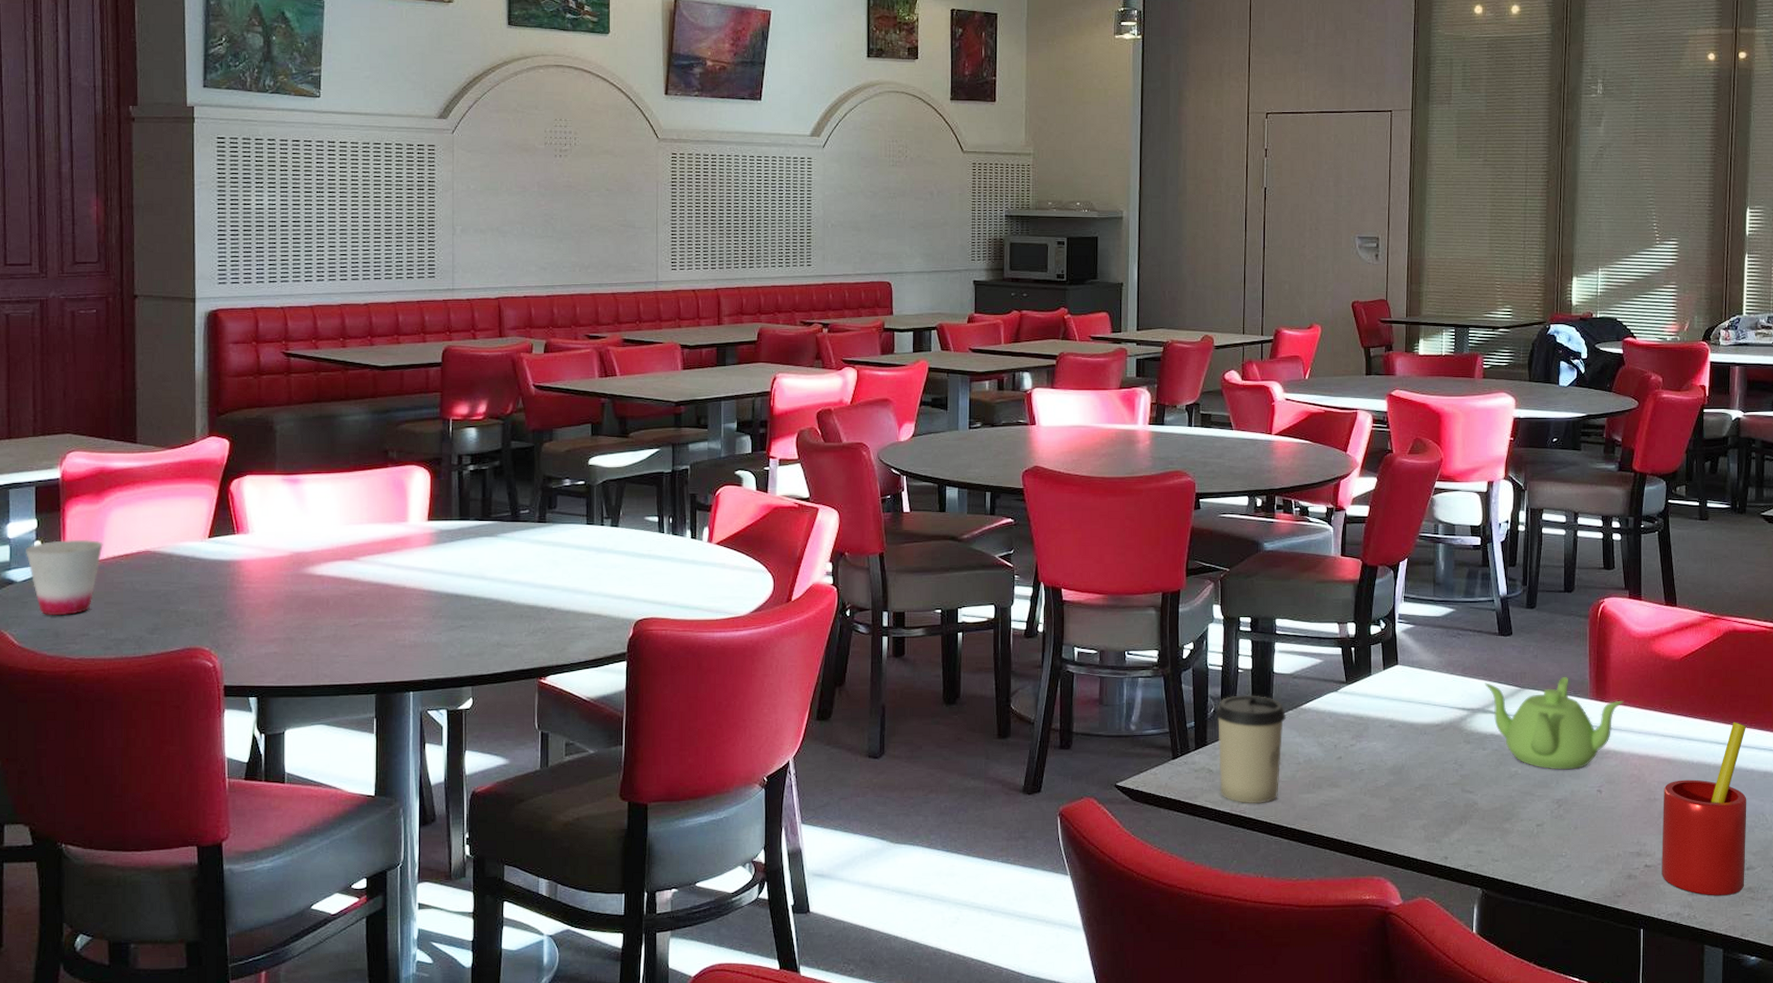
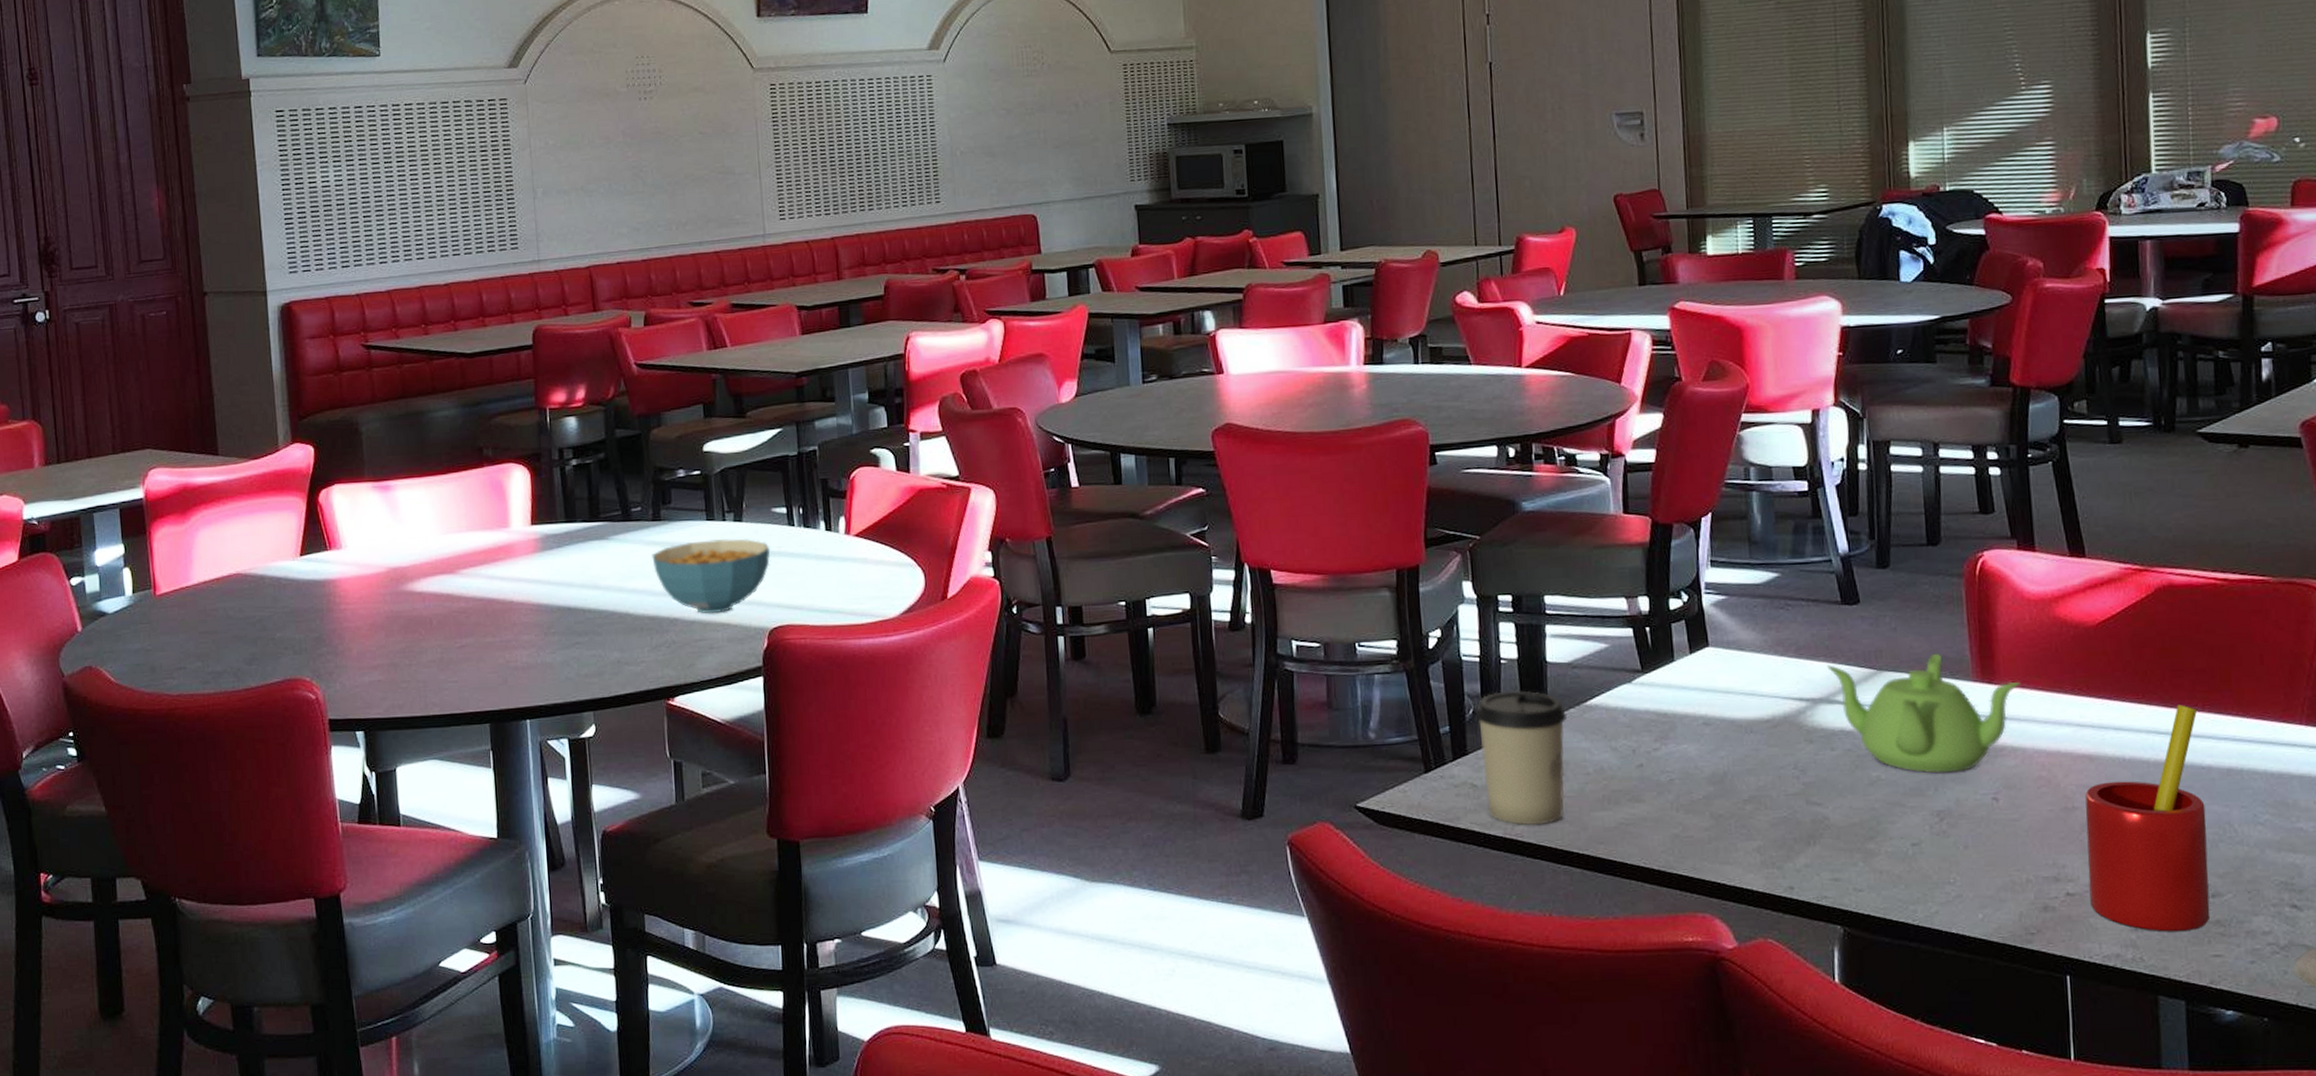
cup: present [26,539,103,615] -> none [115,563,193,648]
cereal bowl: none [535,540,641,606] -> present [651,538,771,614]

